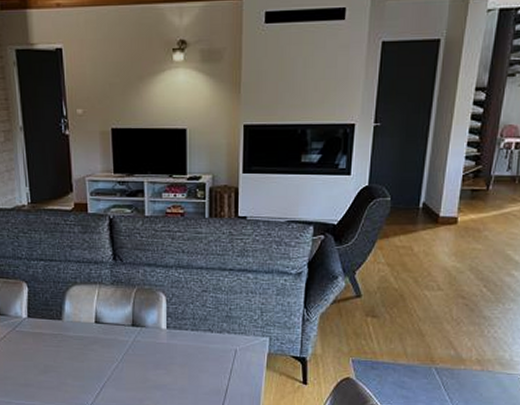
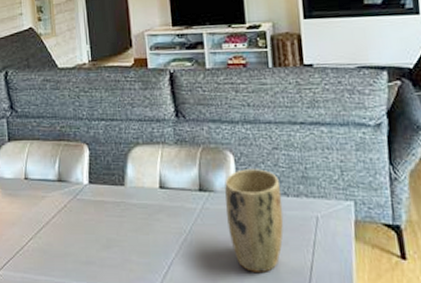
plant pot: none [156,308,206,394] -> present [225,169,284,272]

